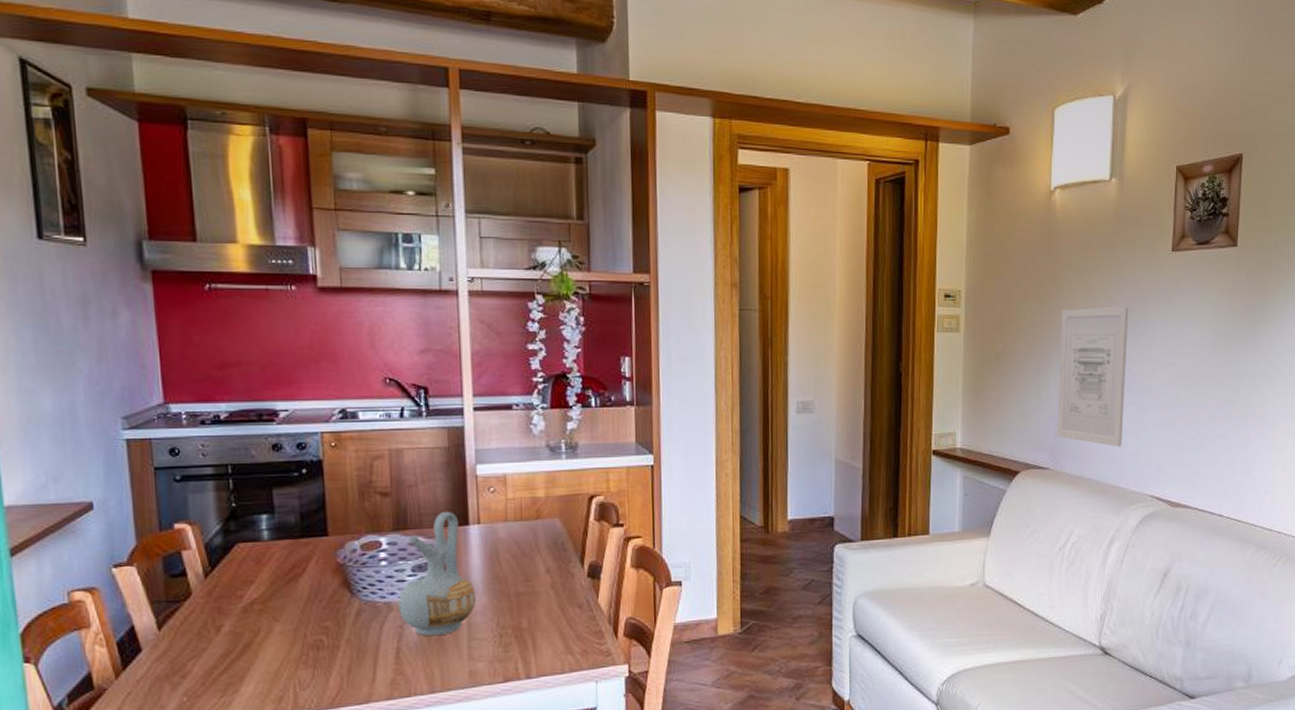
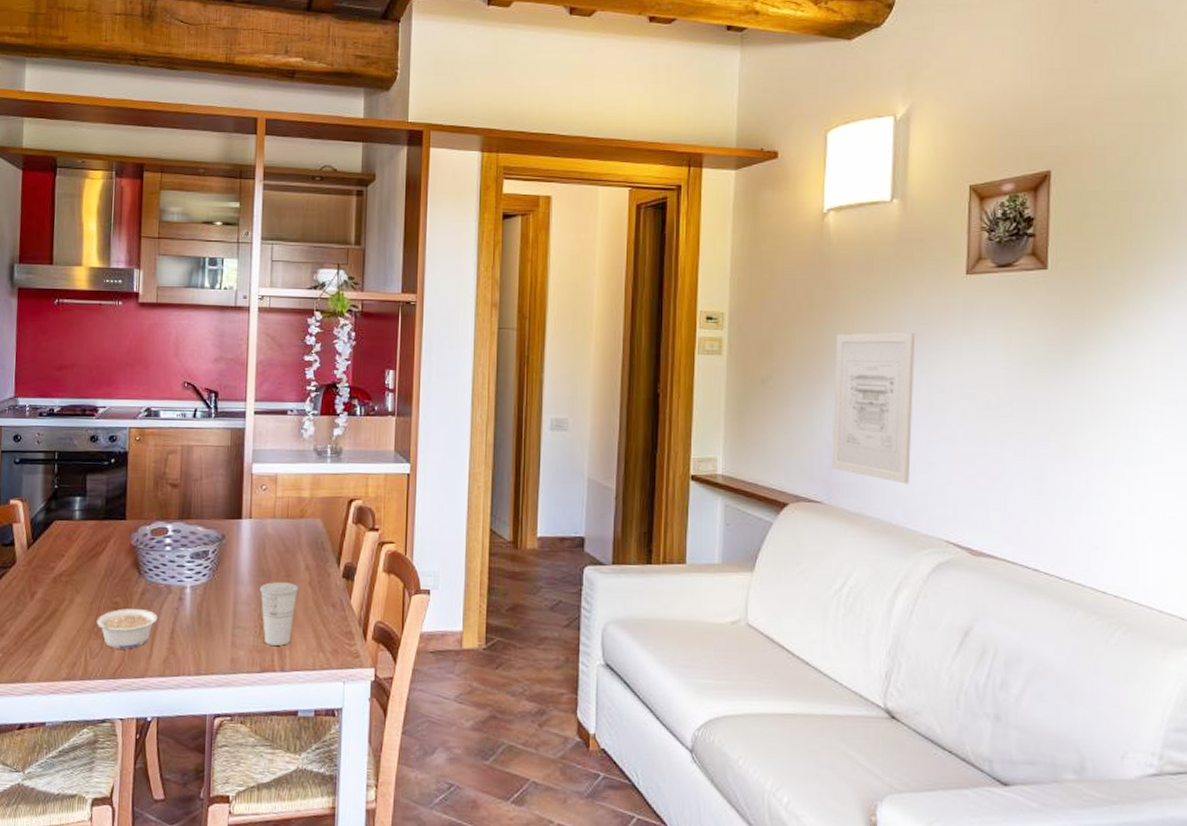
legume: none [303,630,379,677] -> present [96,608,158,649]
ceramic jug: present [397,511,477,637] -> none [176,504,243,621]
cup: none [495,587,540,654] -> present [259,581,298,646]

